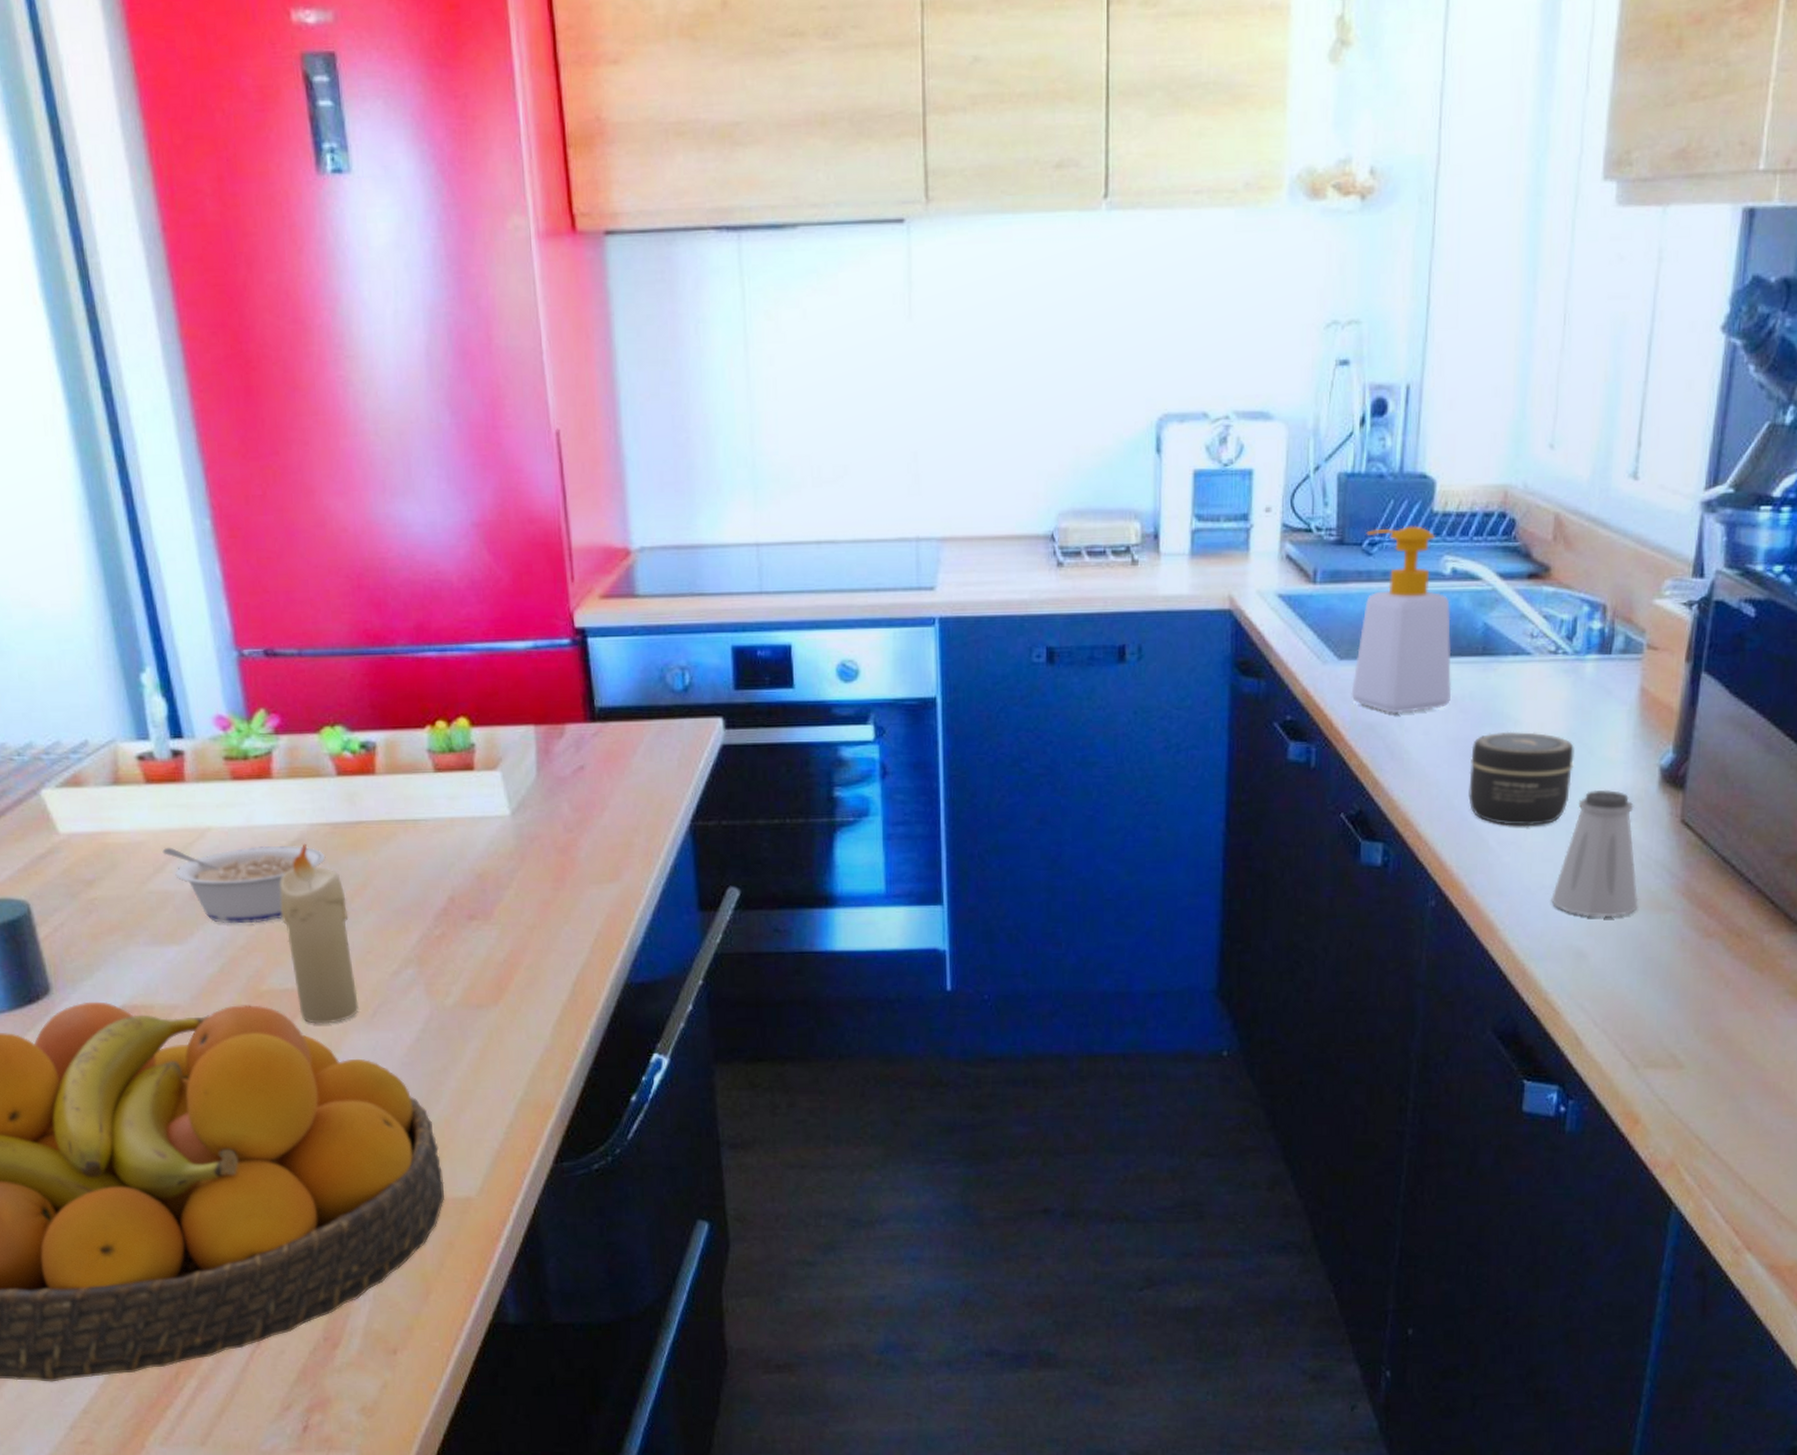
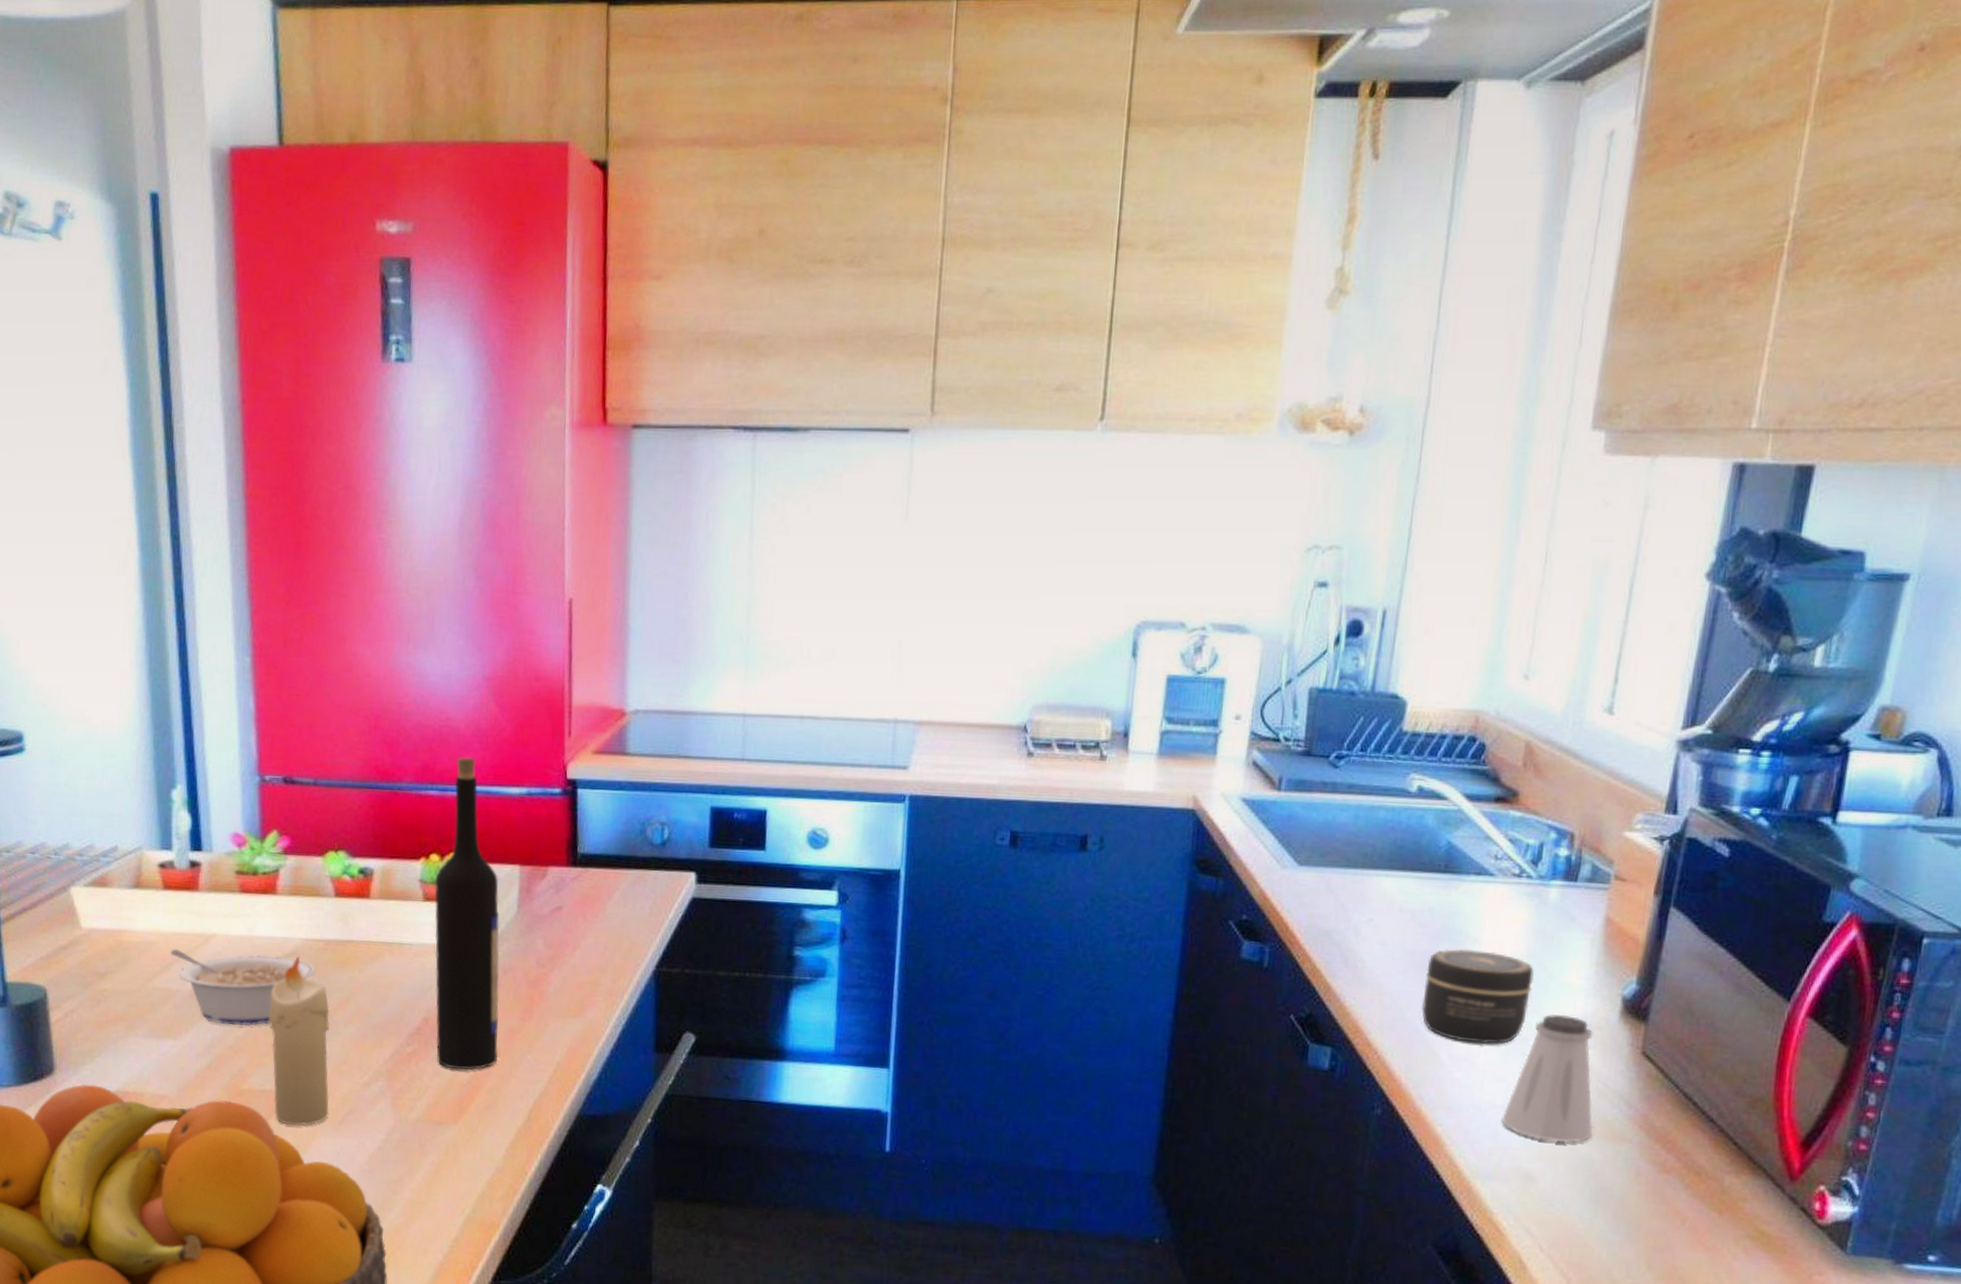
wine bottle: none [444,612,534,948] -> present [434,757,500,1070]
soap bottle: present [1351,525,1452,714] -> none [1308,742,1415,923]

